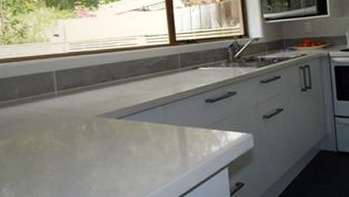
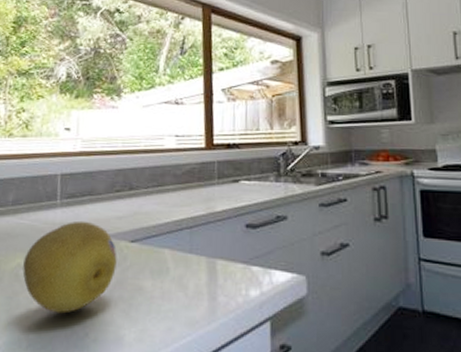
fruit: none [34,105,108,175] -> present [23,220,117,314]

